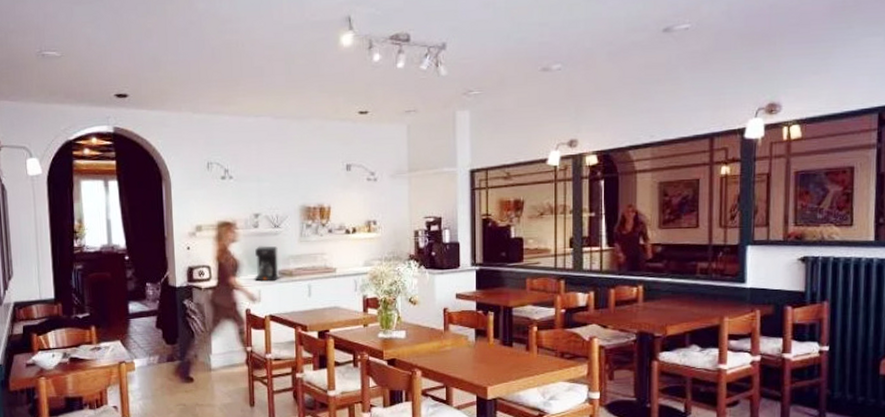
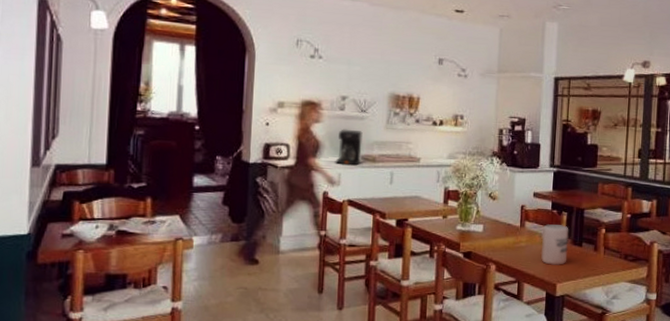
cup: none [468,325,497,368] -> present [540,224,569,265]

